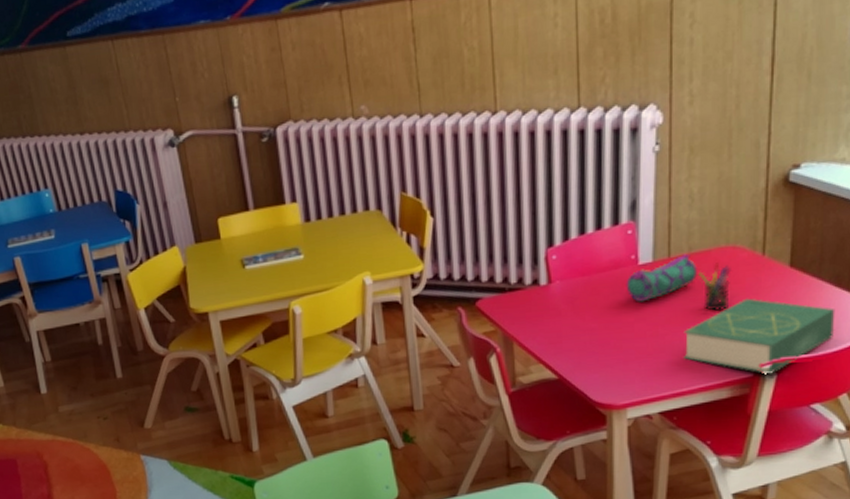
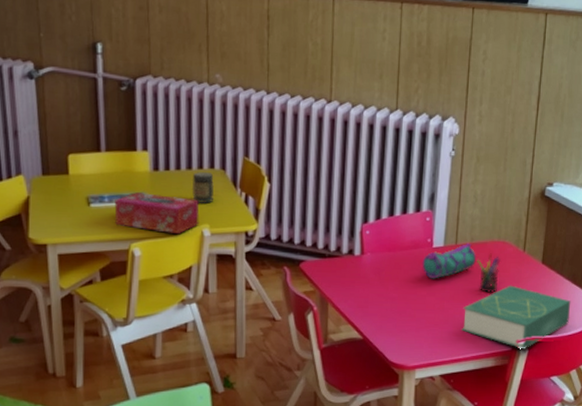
tissue box: none [269,246,359,286] -> present [114,192,199,233]
jar: none [346,215,372,251] -> present [191,172,214,205]

